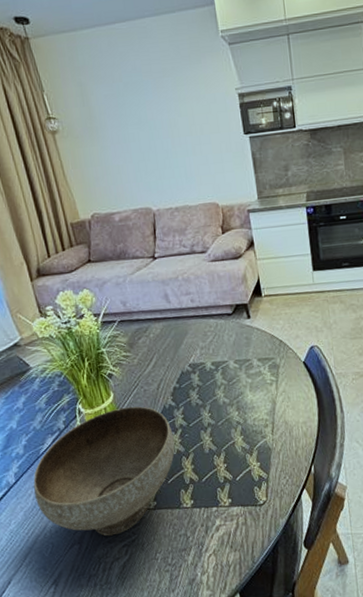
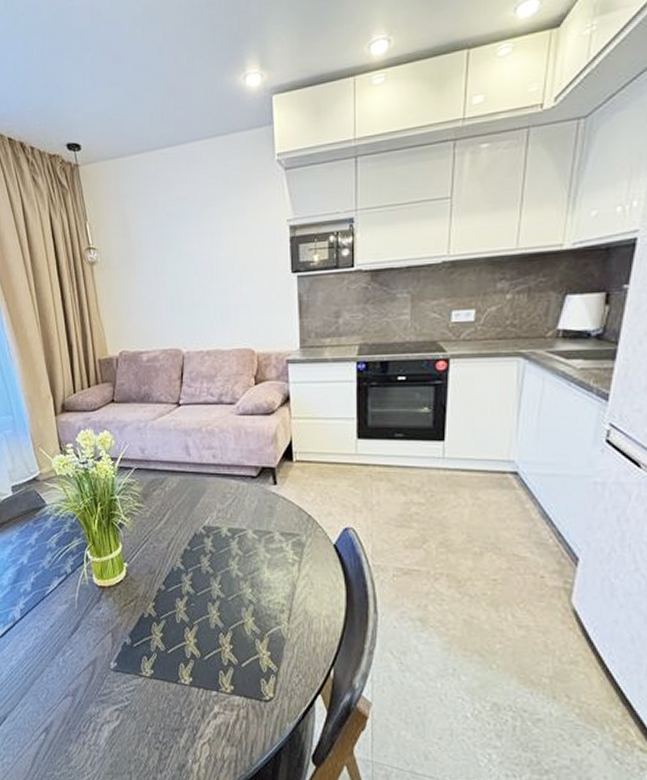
bowl: present [33,406,175,536] -> none [37,561,179,696]

